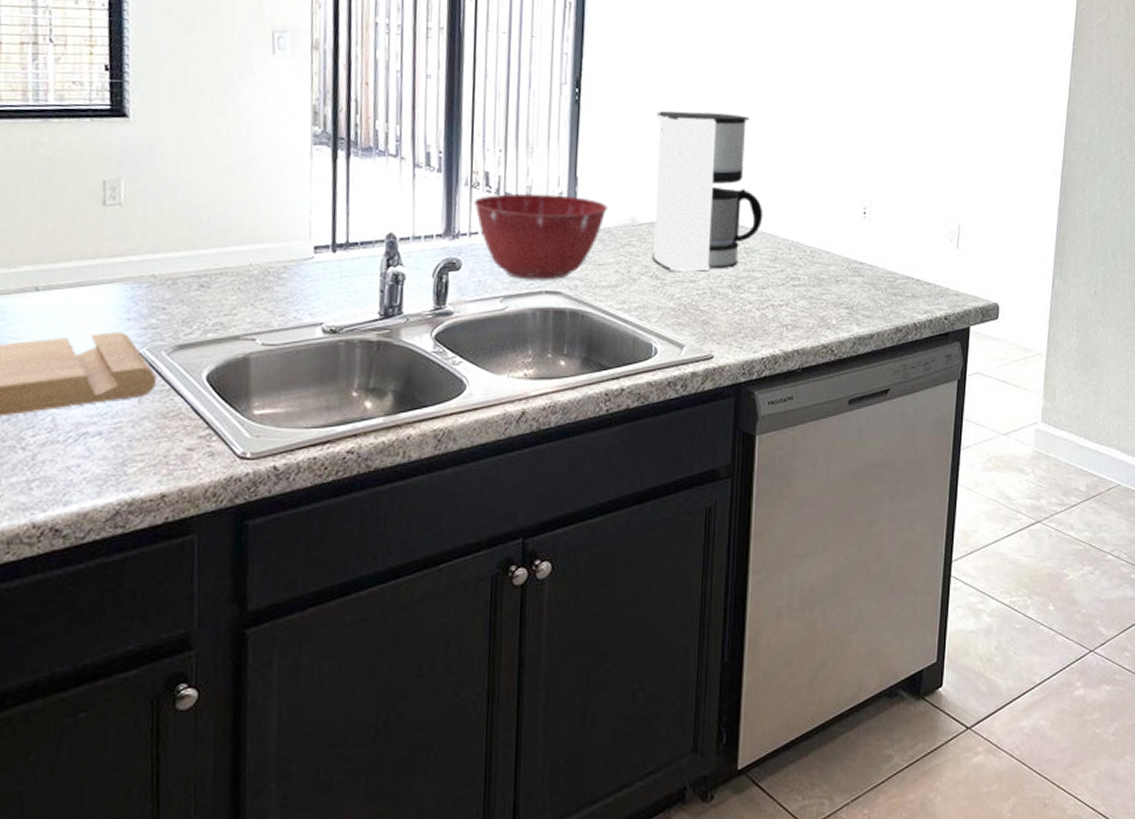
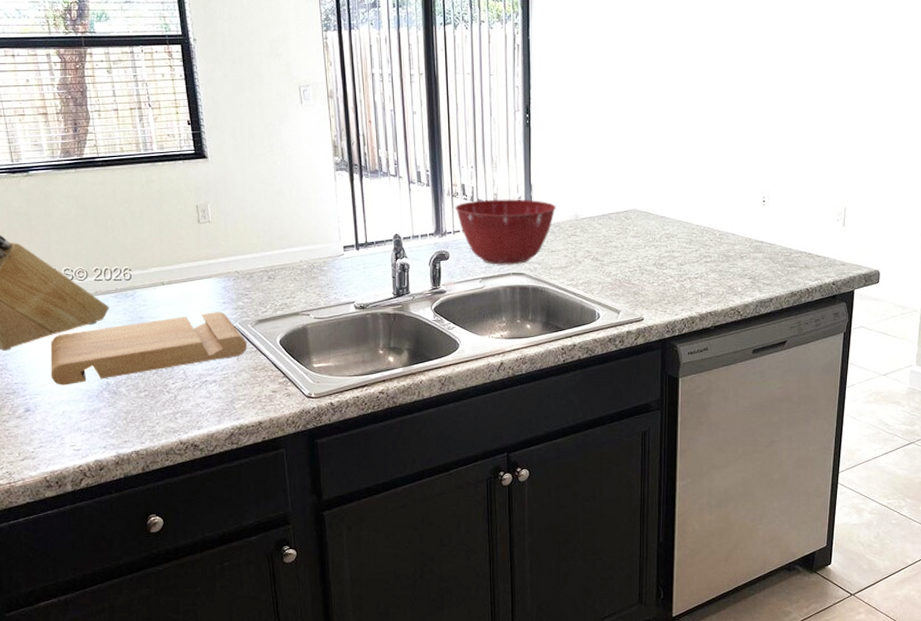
coffee maker: present [652,111,763,272] -> none [590,127,680,255]

